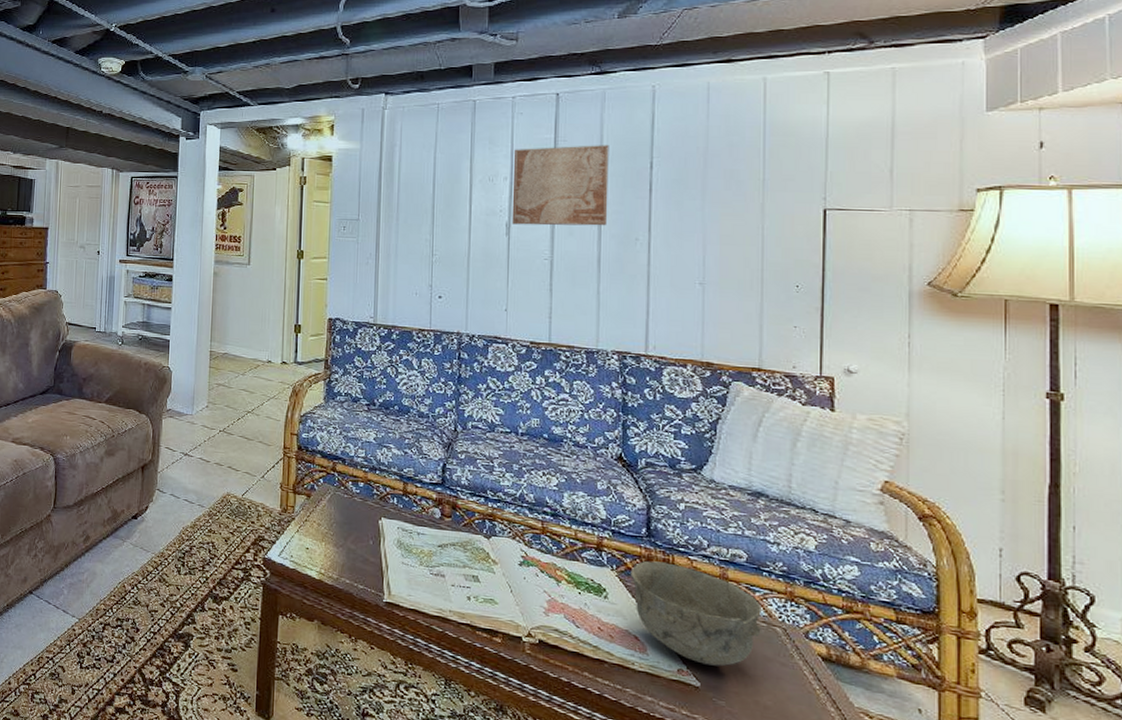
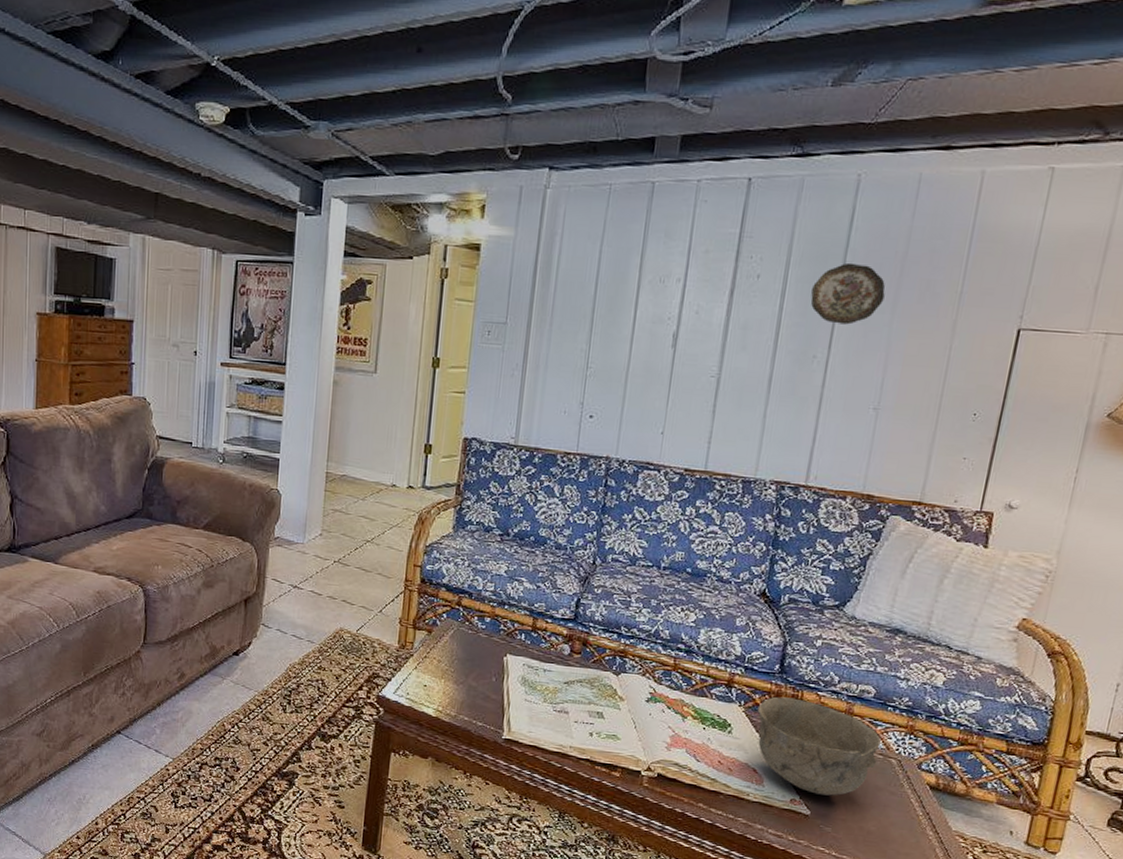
wall art: present [511,145,609,226] -> none [679,243,800,341]
decorative plate: none [626,158,693,211] -> present [810,262,885,325]

